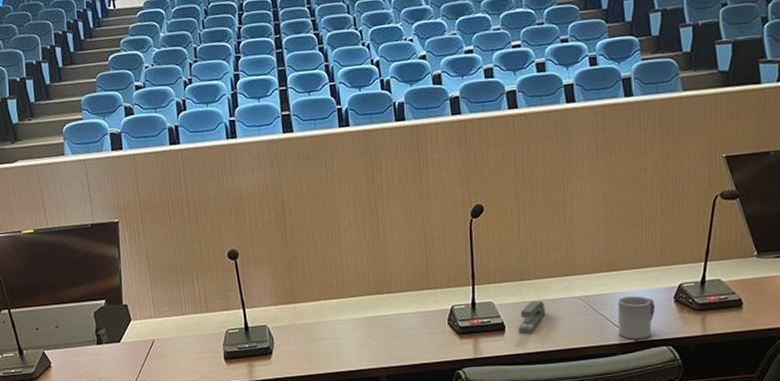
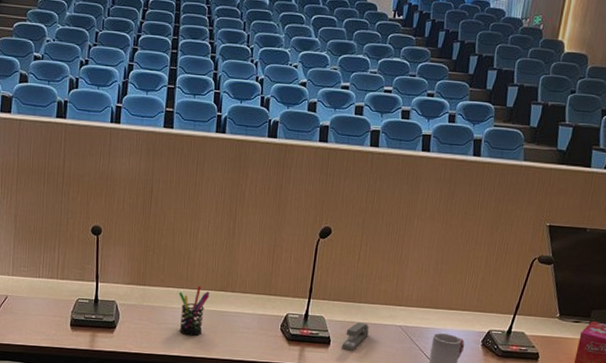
pen holder: none [332,293,366,349] -> present [179,286,210,336]

